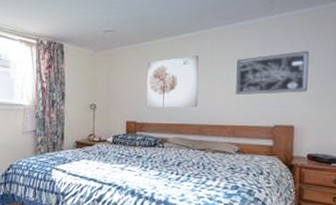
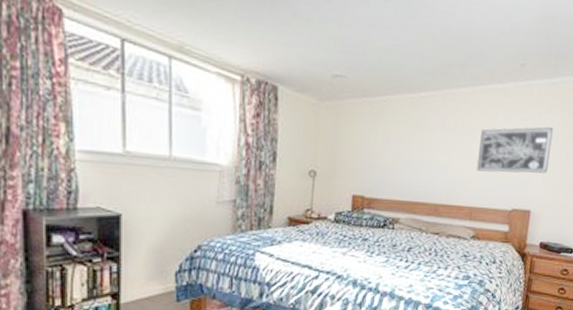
wall art: present [146,54,199,109] -> none [377,119,441,184]

